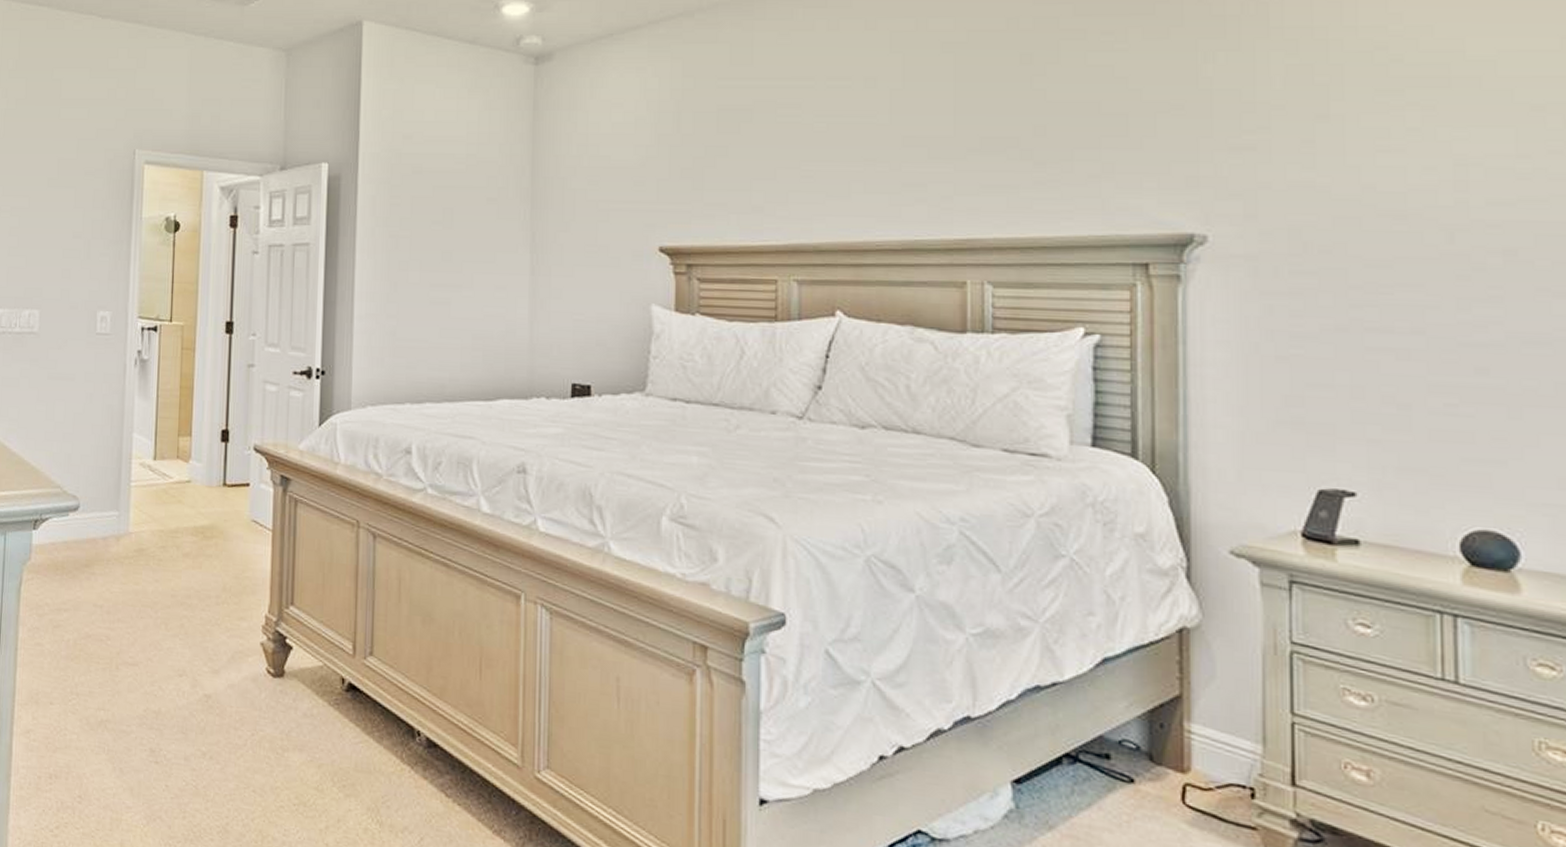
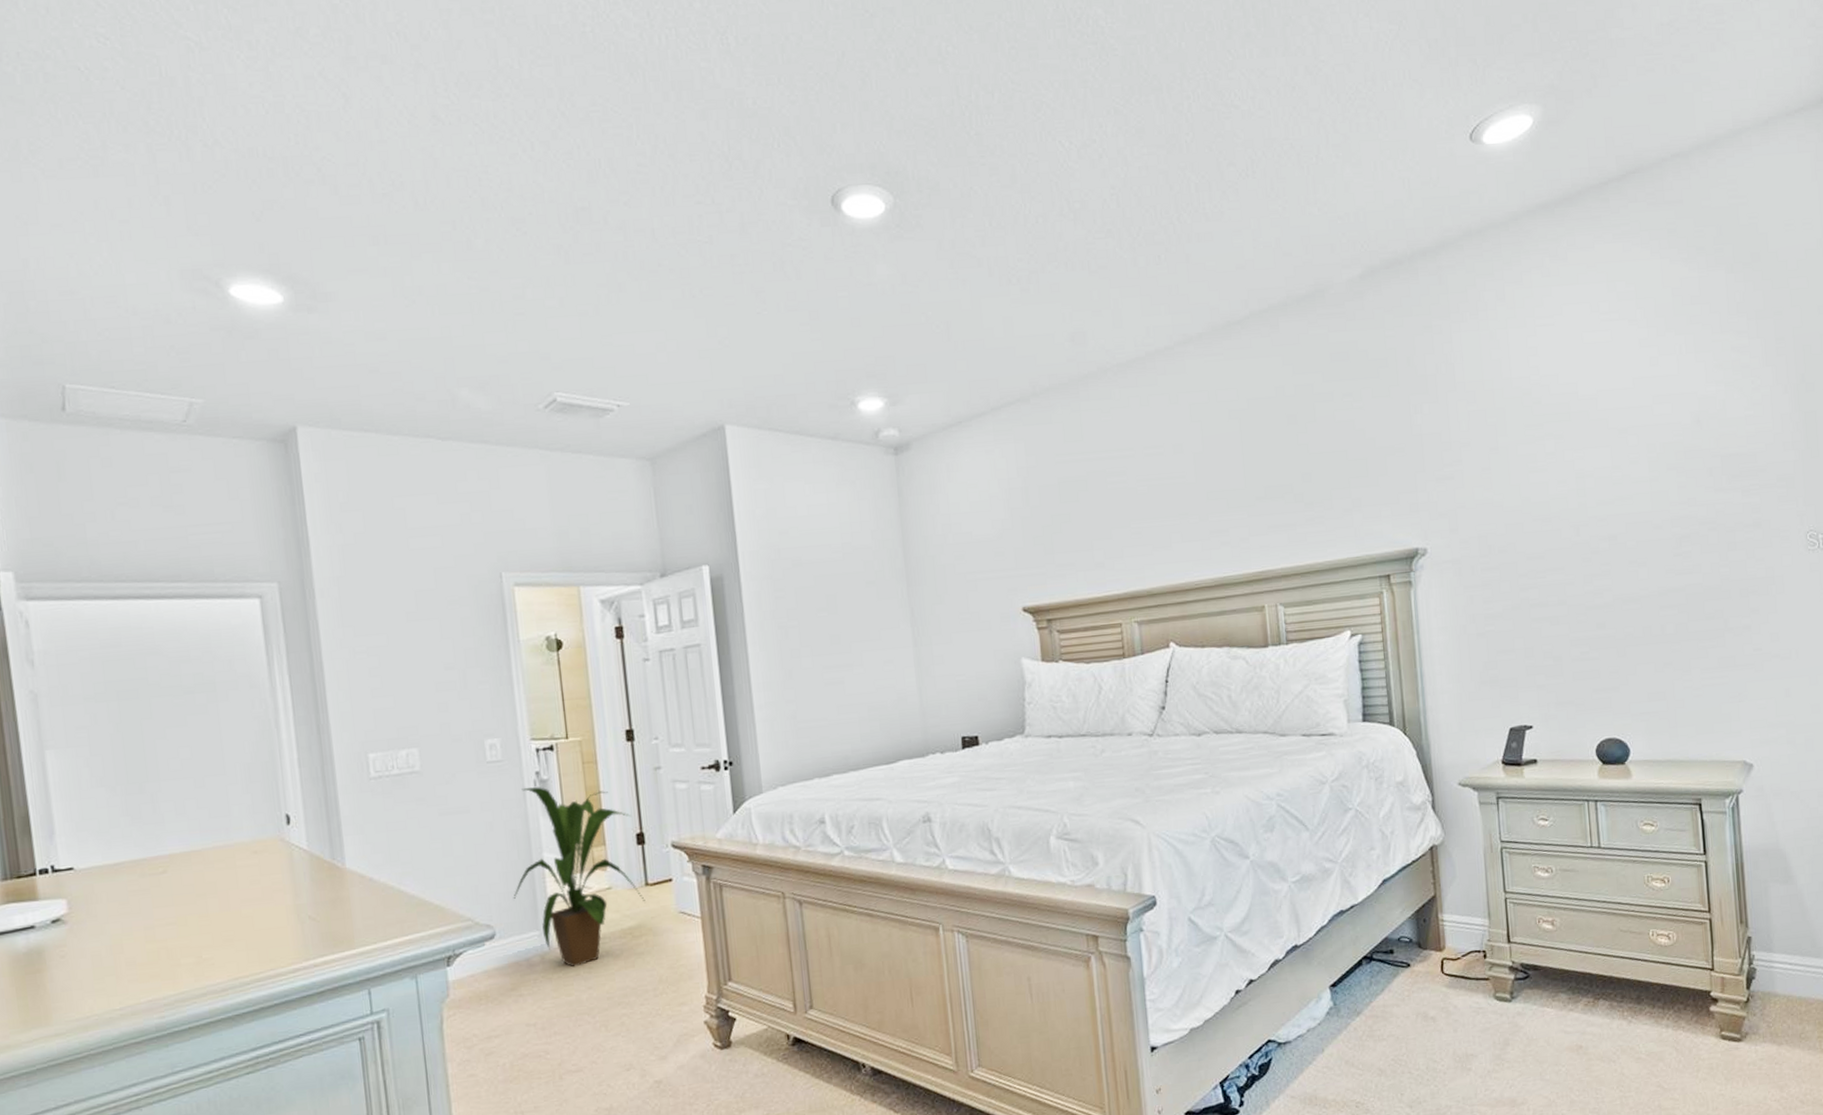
house plant: none [100,365,221,556] -> present [513,787,645,968]

